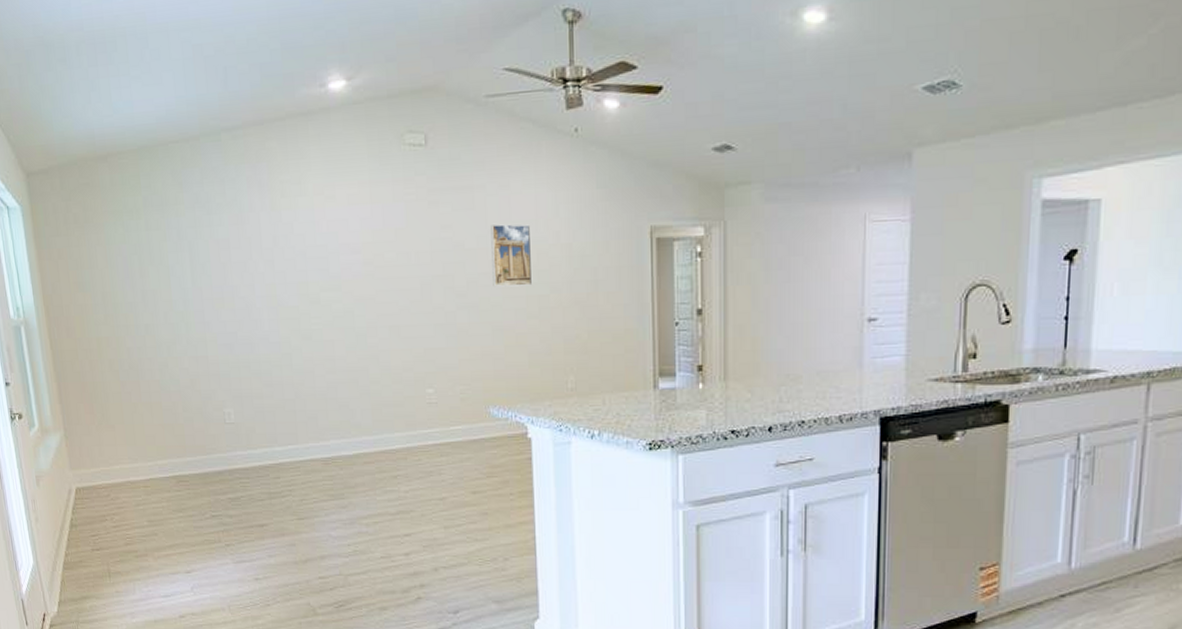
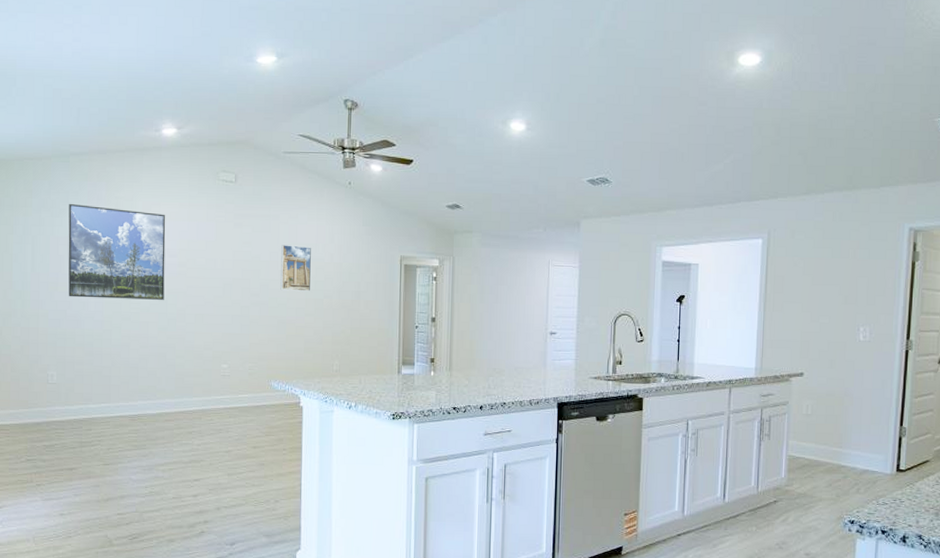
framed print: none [226,194,350,315] -> present [68,203,166,300]

